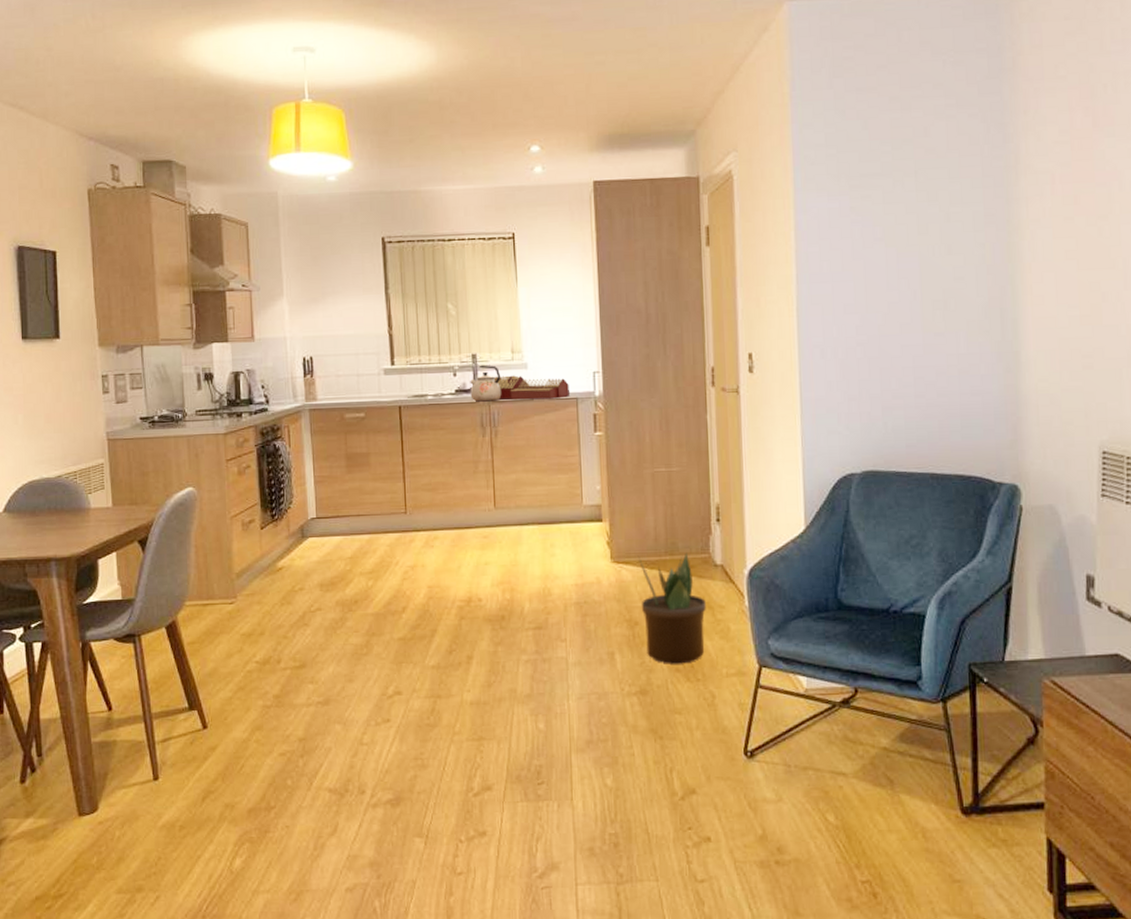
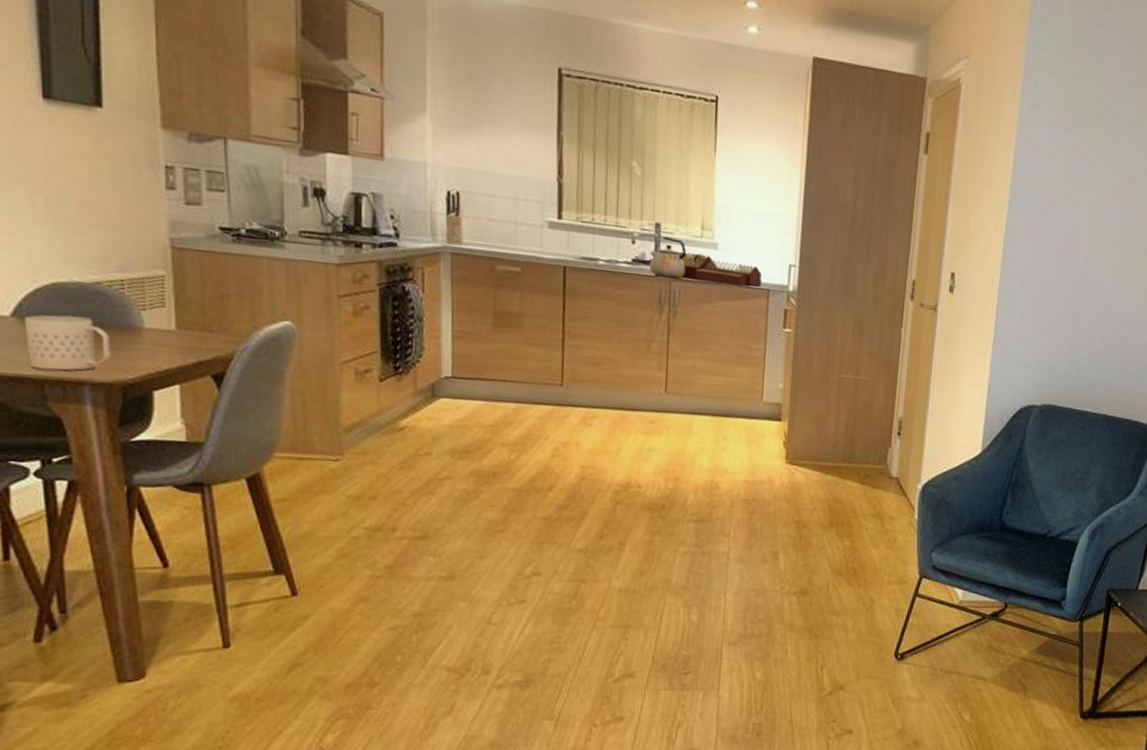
mug: none [11,506,69,552] -> present [23,315,111,371]
planter: present [637,552,706,664] -> none [811,459,877,568]

